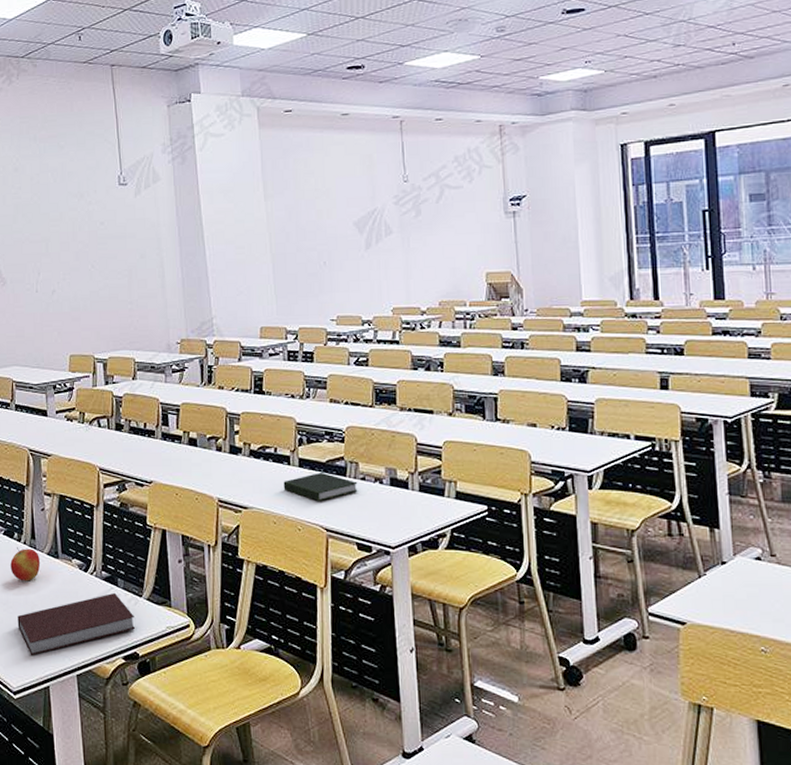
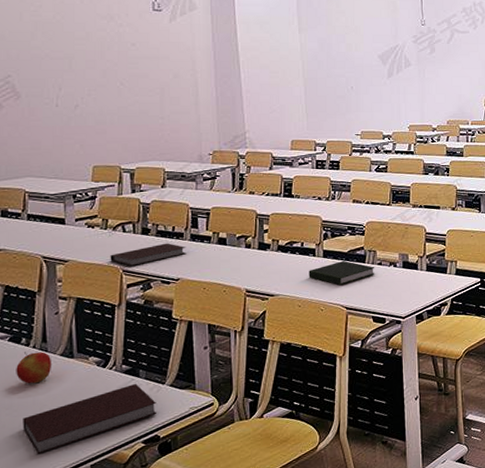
notebook: none [88,441,158,465] -> present [110,243,186,267]

